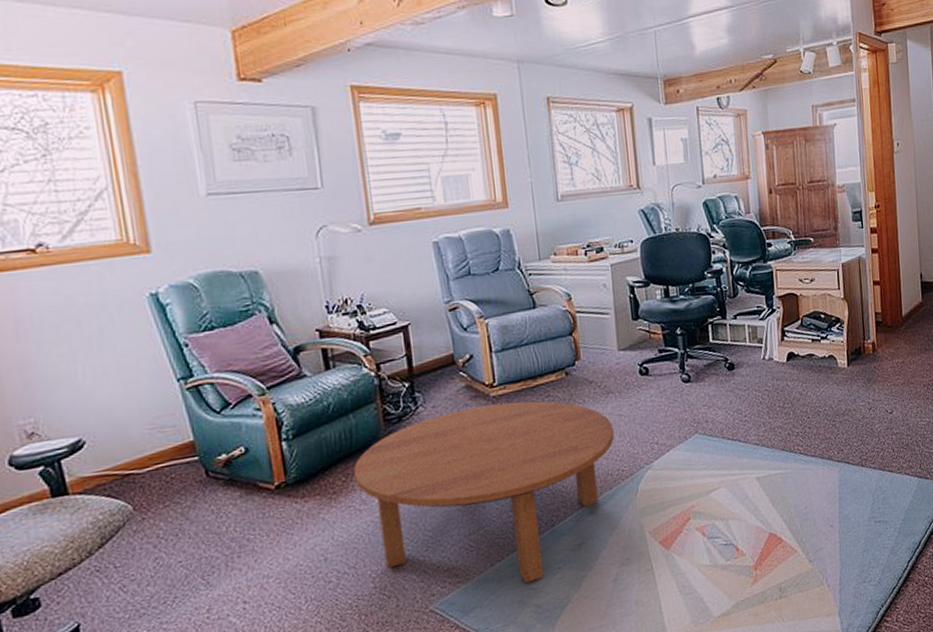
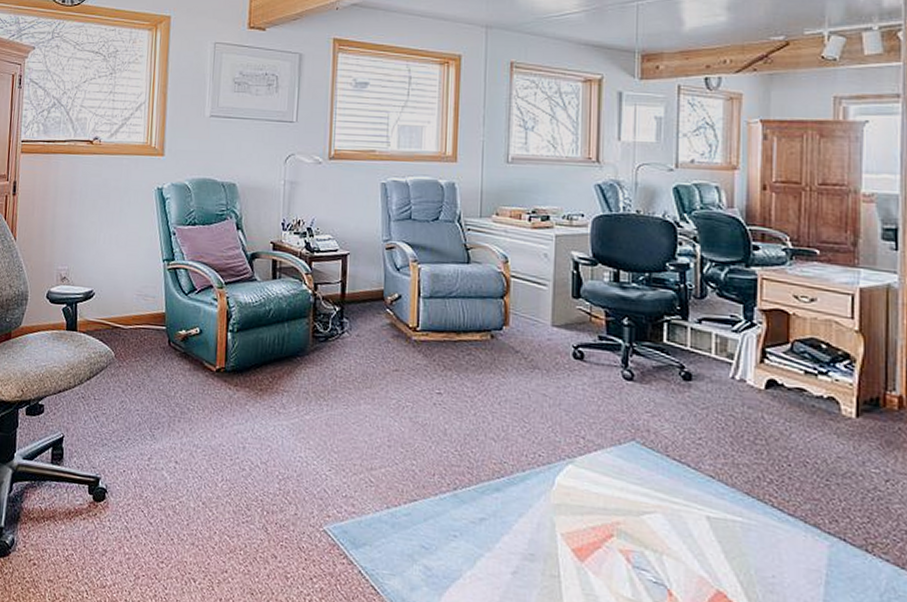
coffee table: present [353,401,615,583] -> none [279,344,535,540]

